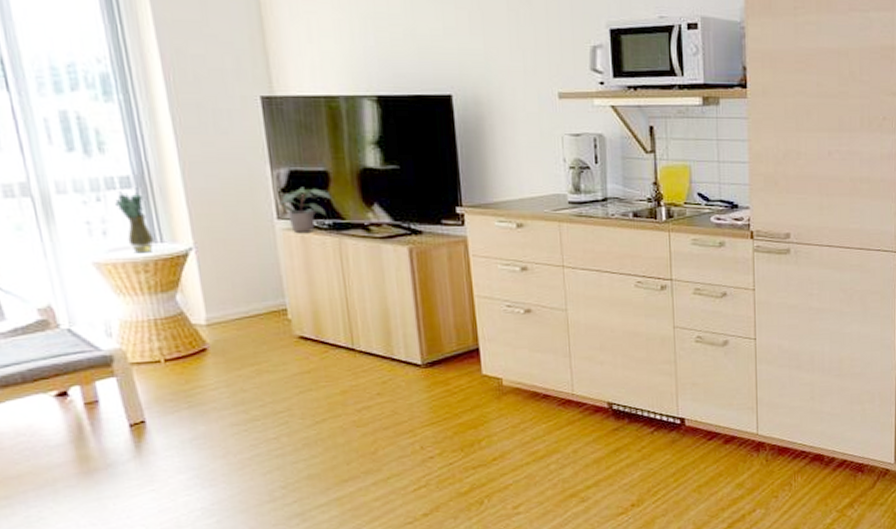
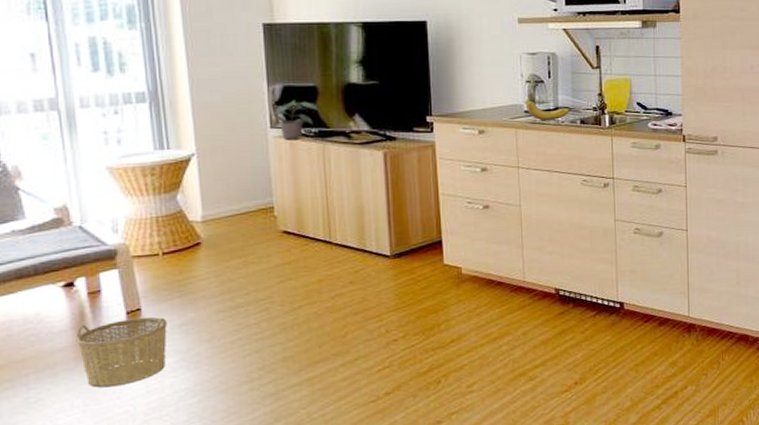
basket: none [75,430,178,507] -> present [76,316,167,388]
vase: present [115,191,155,253] -> none [131,105,162,159]
fruit: none [569,180,621,214] -> present [525,92,570,121]

